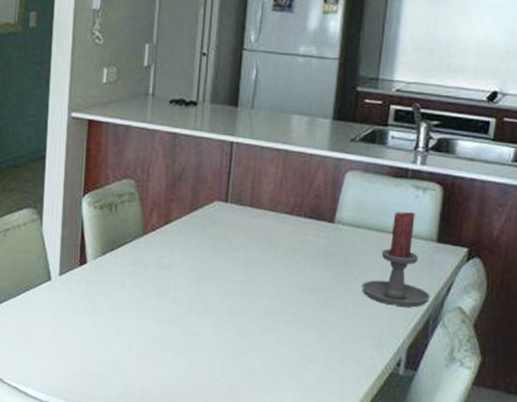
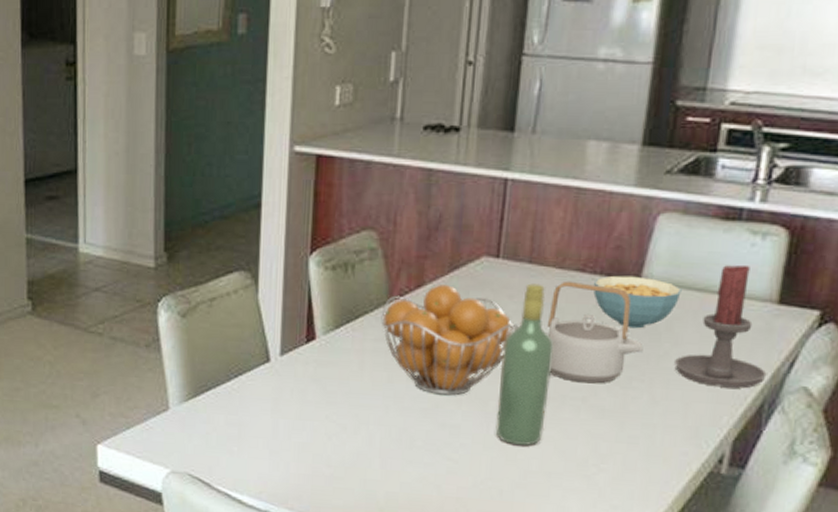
fruit basket: none [137,222,243,310] -> present [381,285,518,396]
wine bottle: none [226,222,270,350] -> present [495,283,554,446]
teapot: none [264,221,338,302] -> present [547,281,643,384]
cereal bowl: none [299,218,365,260] -> present [593,275,682,329]

